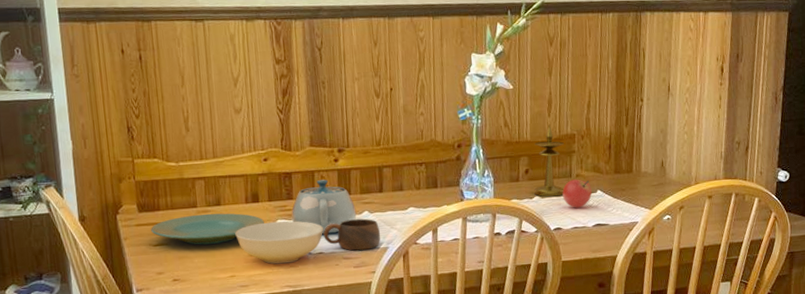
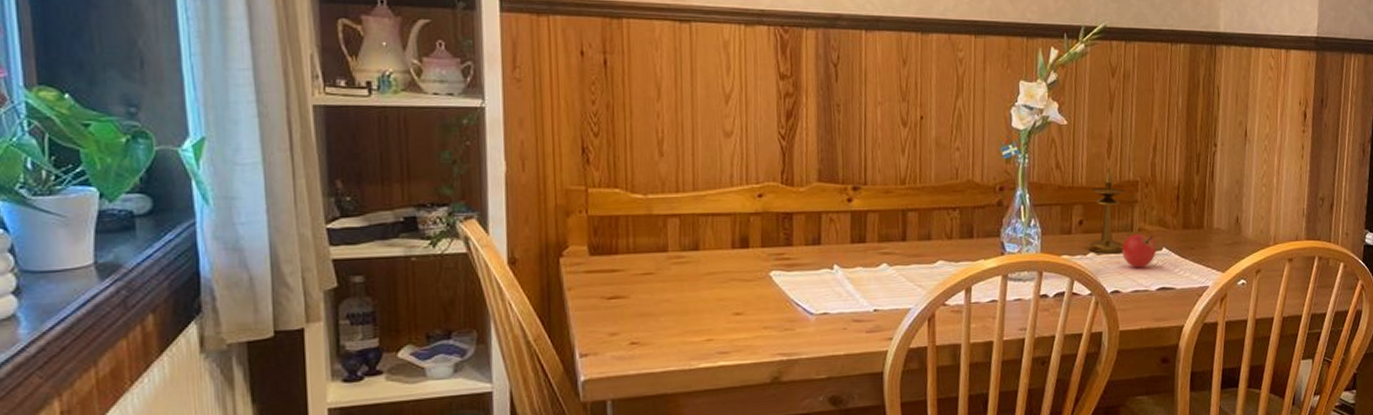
plate: present [151,213,265,245] -> none [605,260,756,299]
bowl: present [235,221,324,264] -> none [716,272,830,326]
teapot: present [291,179,357,234] -> none [789,223,873,290]
cup: present [323,218,381,251] -> none [829,272,902,312]

